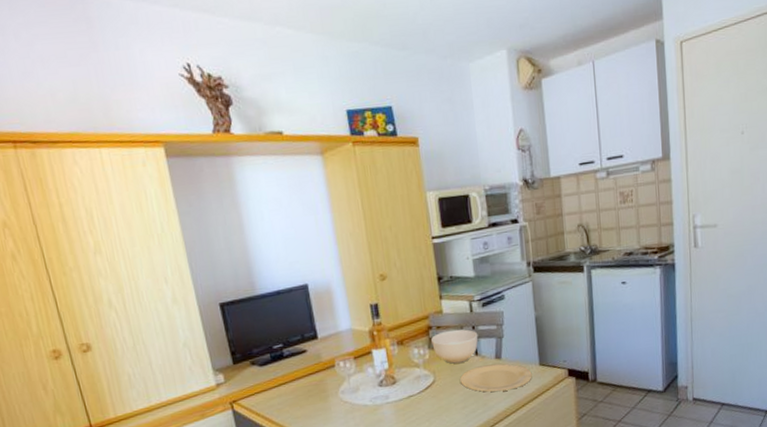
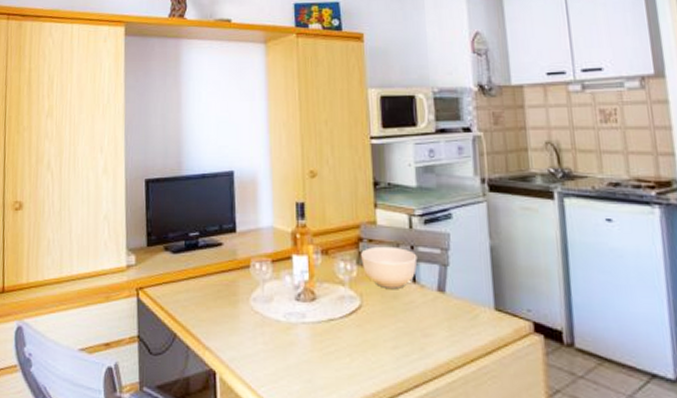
plate: present [460,363,532,393] -> none [392,297,485,336]

